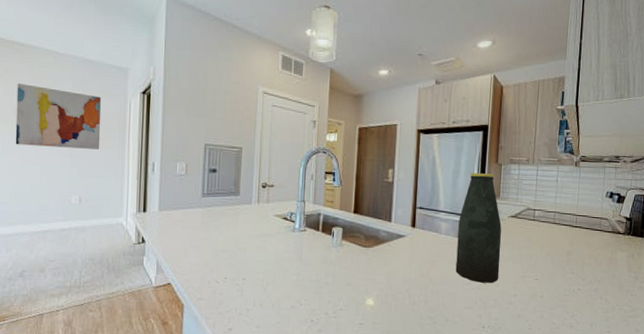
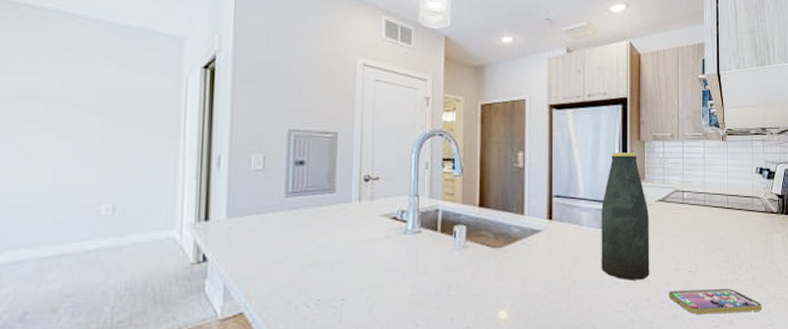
wall art: present [15,83,101,150] -> none [17,56,146,142]
smartphone: none [514,294,602,318] -> present [668,289,763,314]

